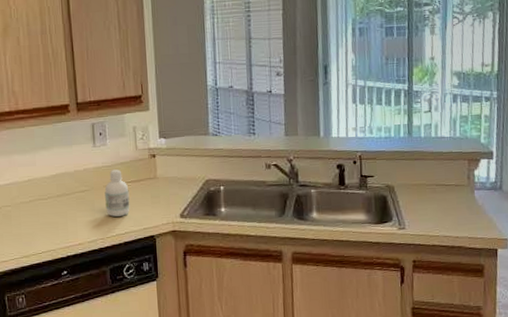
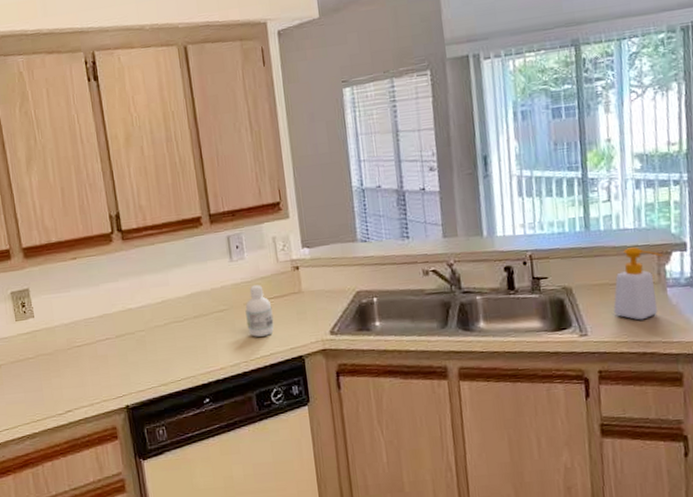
soap bottle: none [428,153,473,218] -> present [613,247,663,321]

